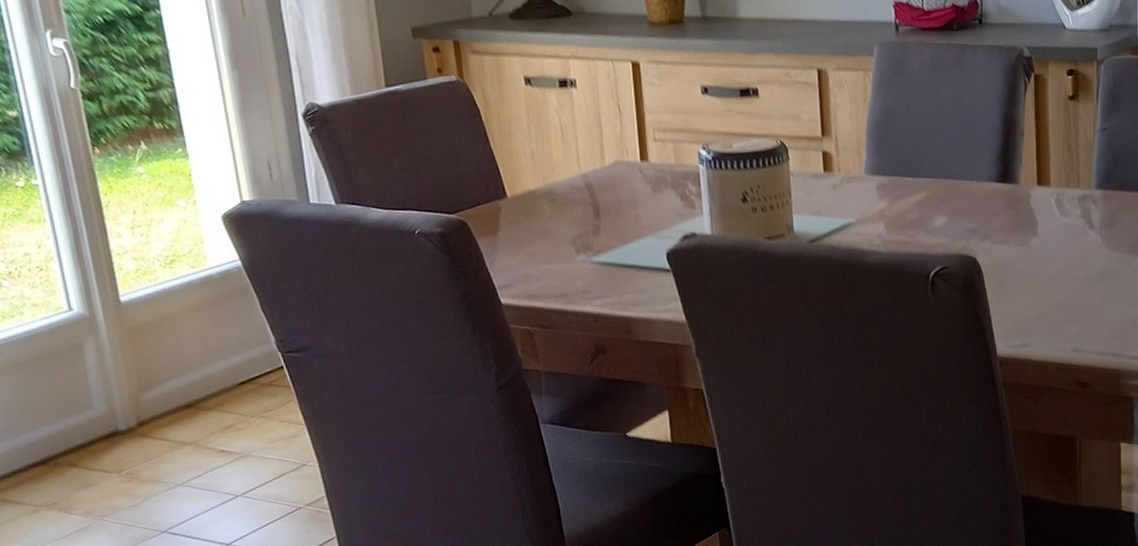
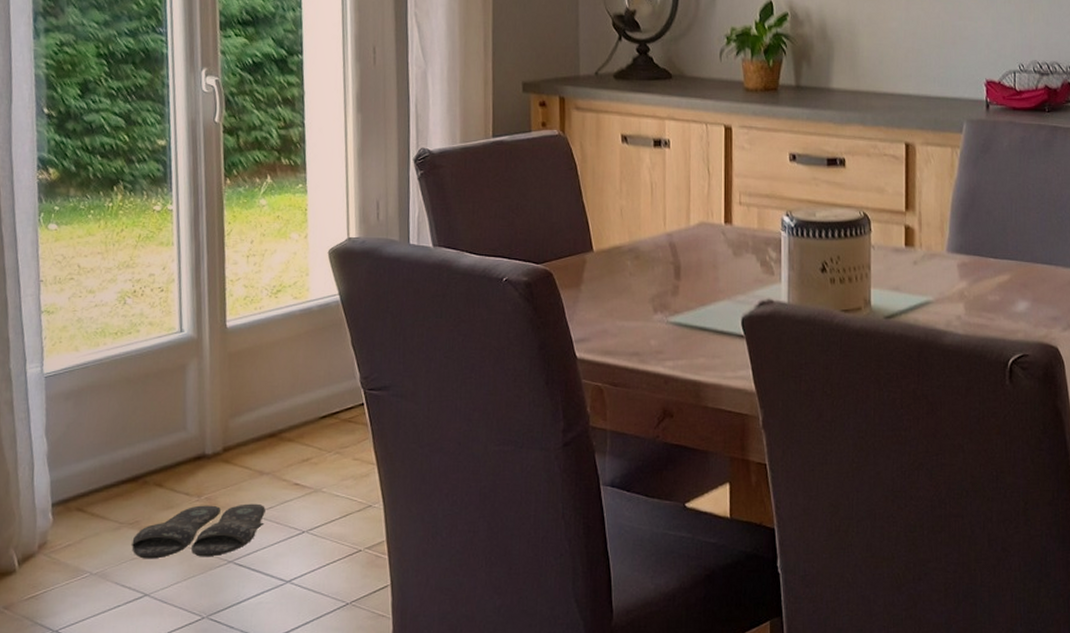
slippers: none [53,473,195,538] -> present [132,503,265,559]

